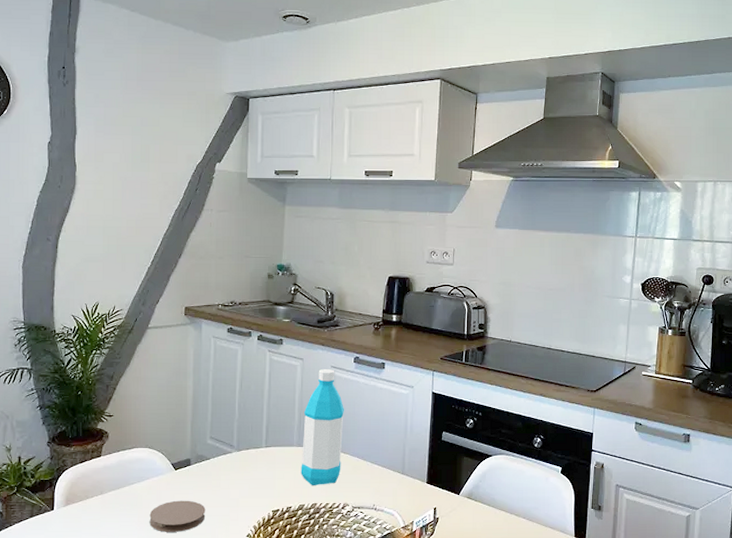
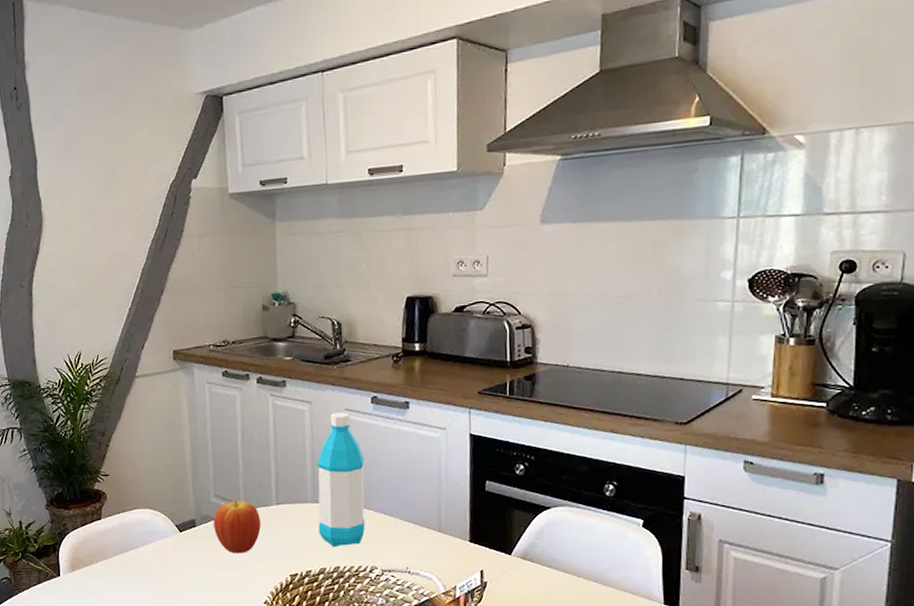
coaster: present [149,500,206,532] -> none [157,564,218,599]
fruit: none [207,442,251,491] -> present [213,500,262,554]

